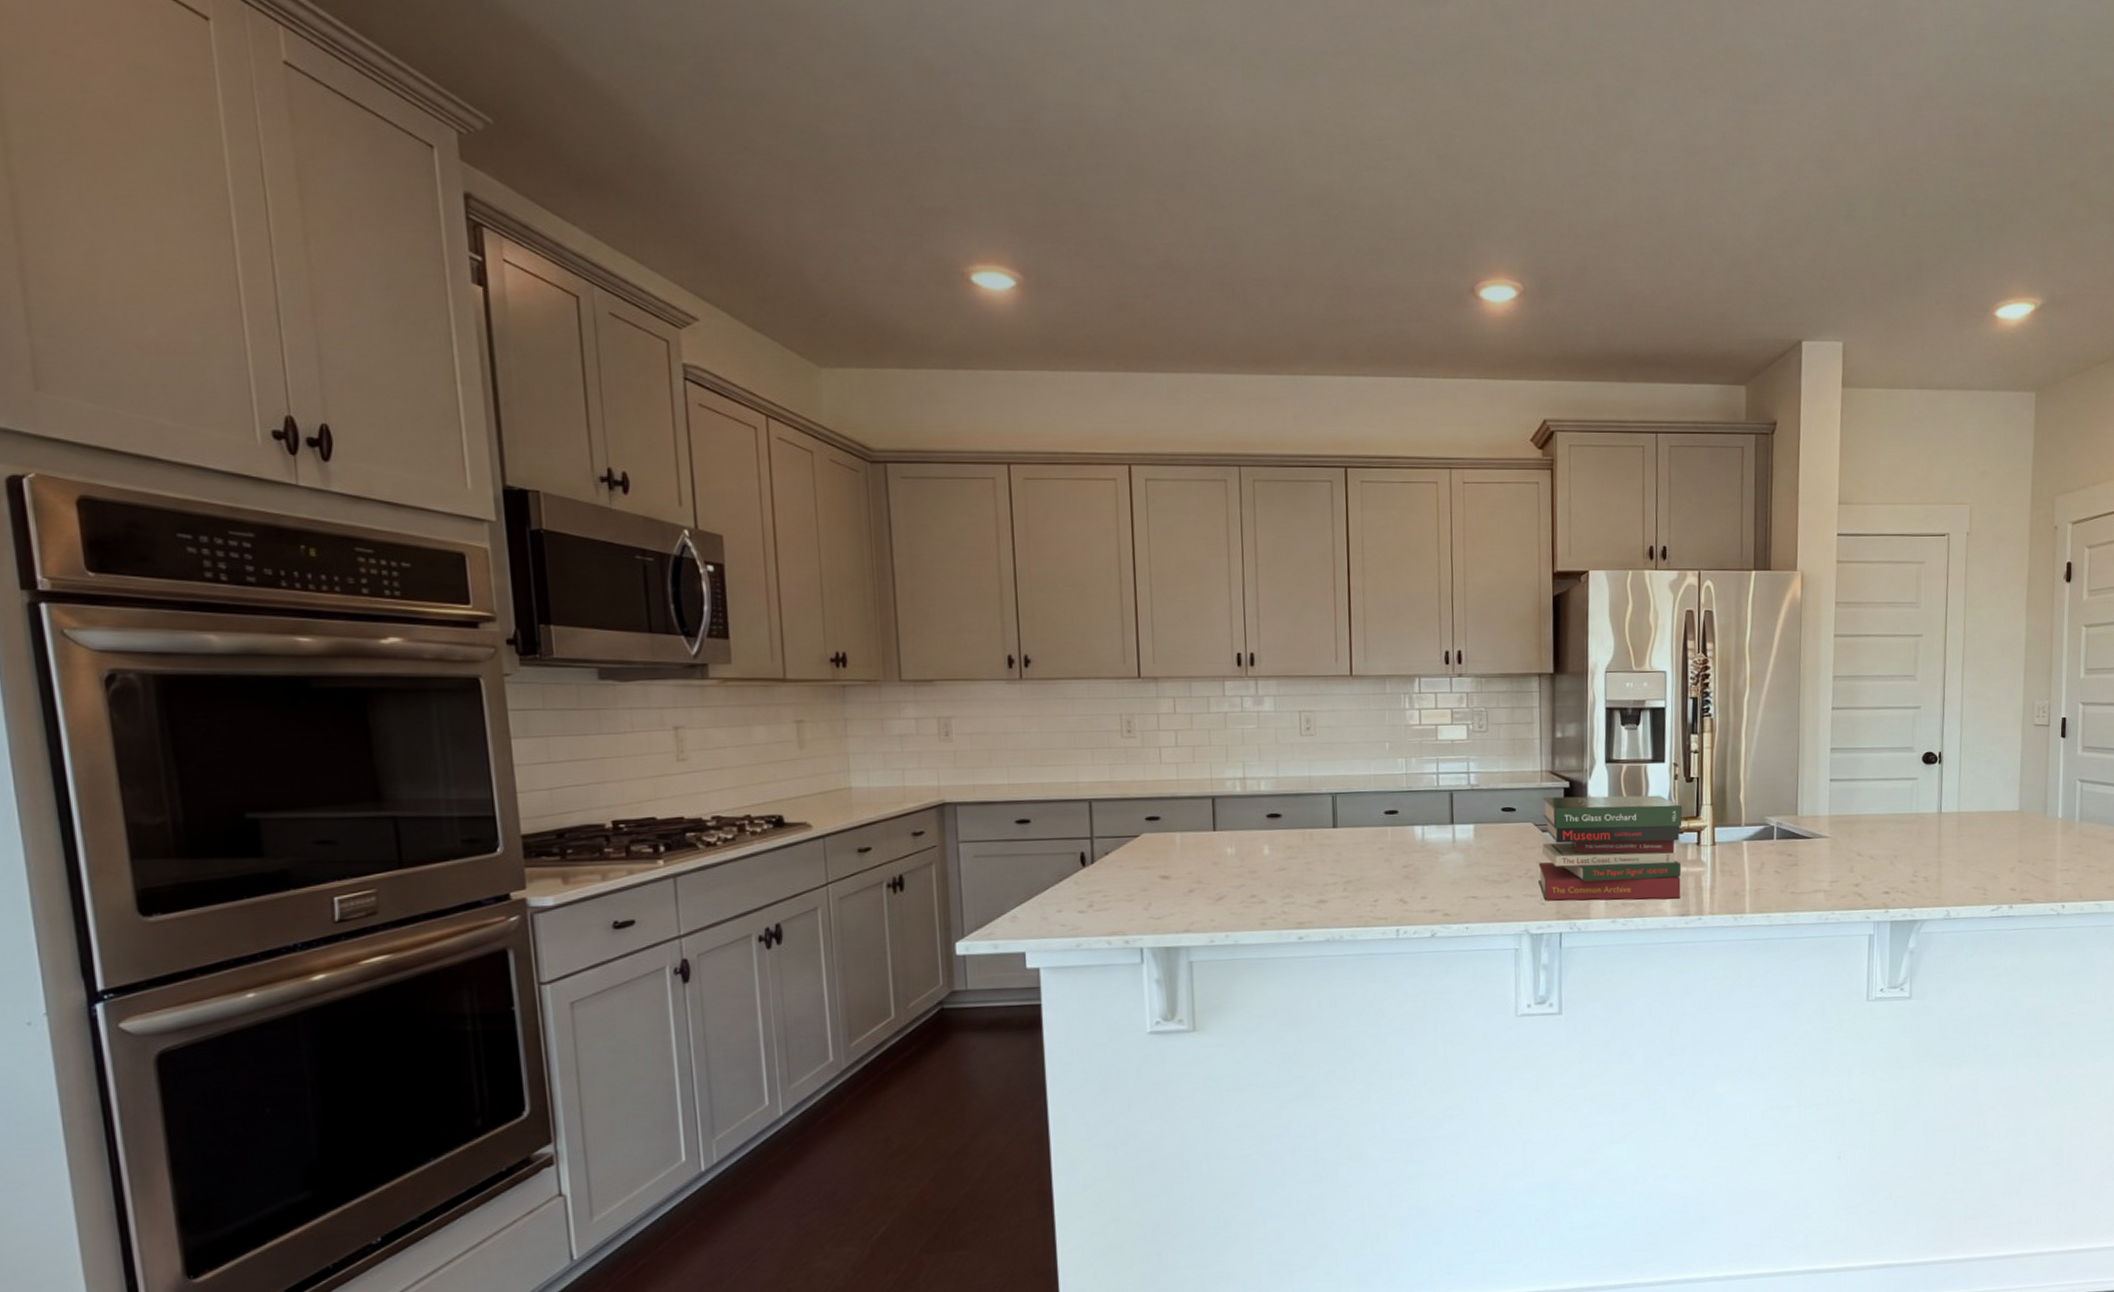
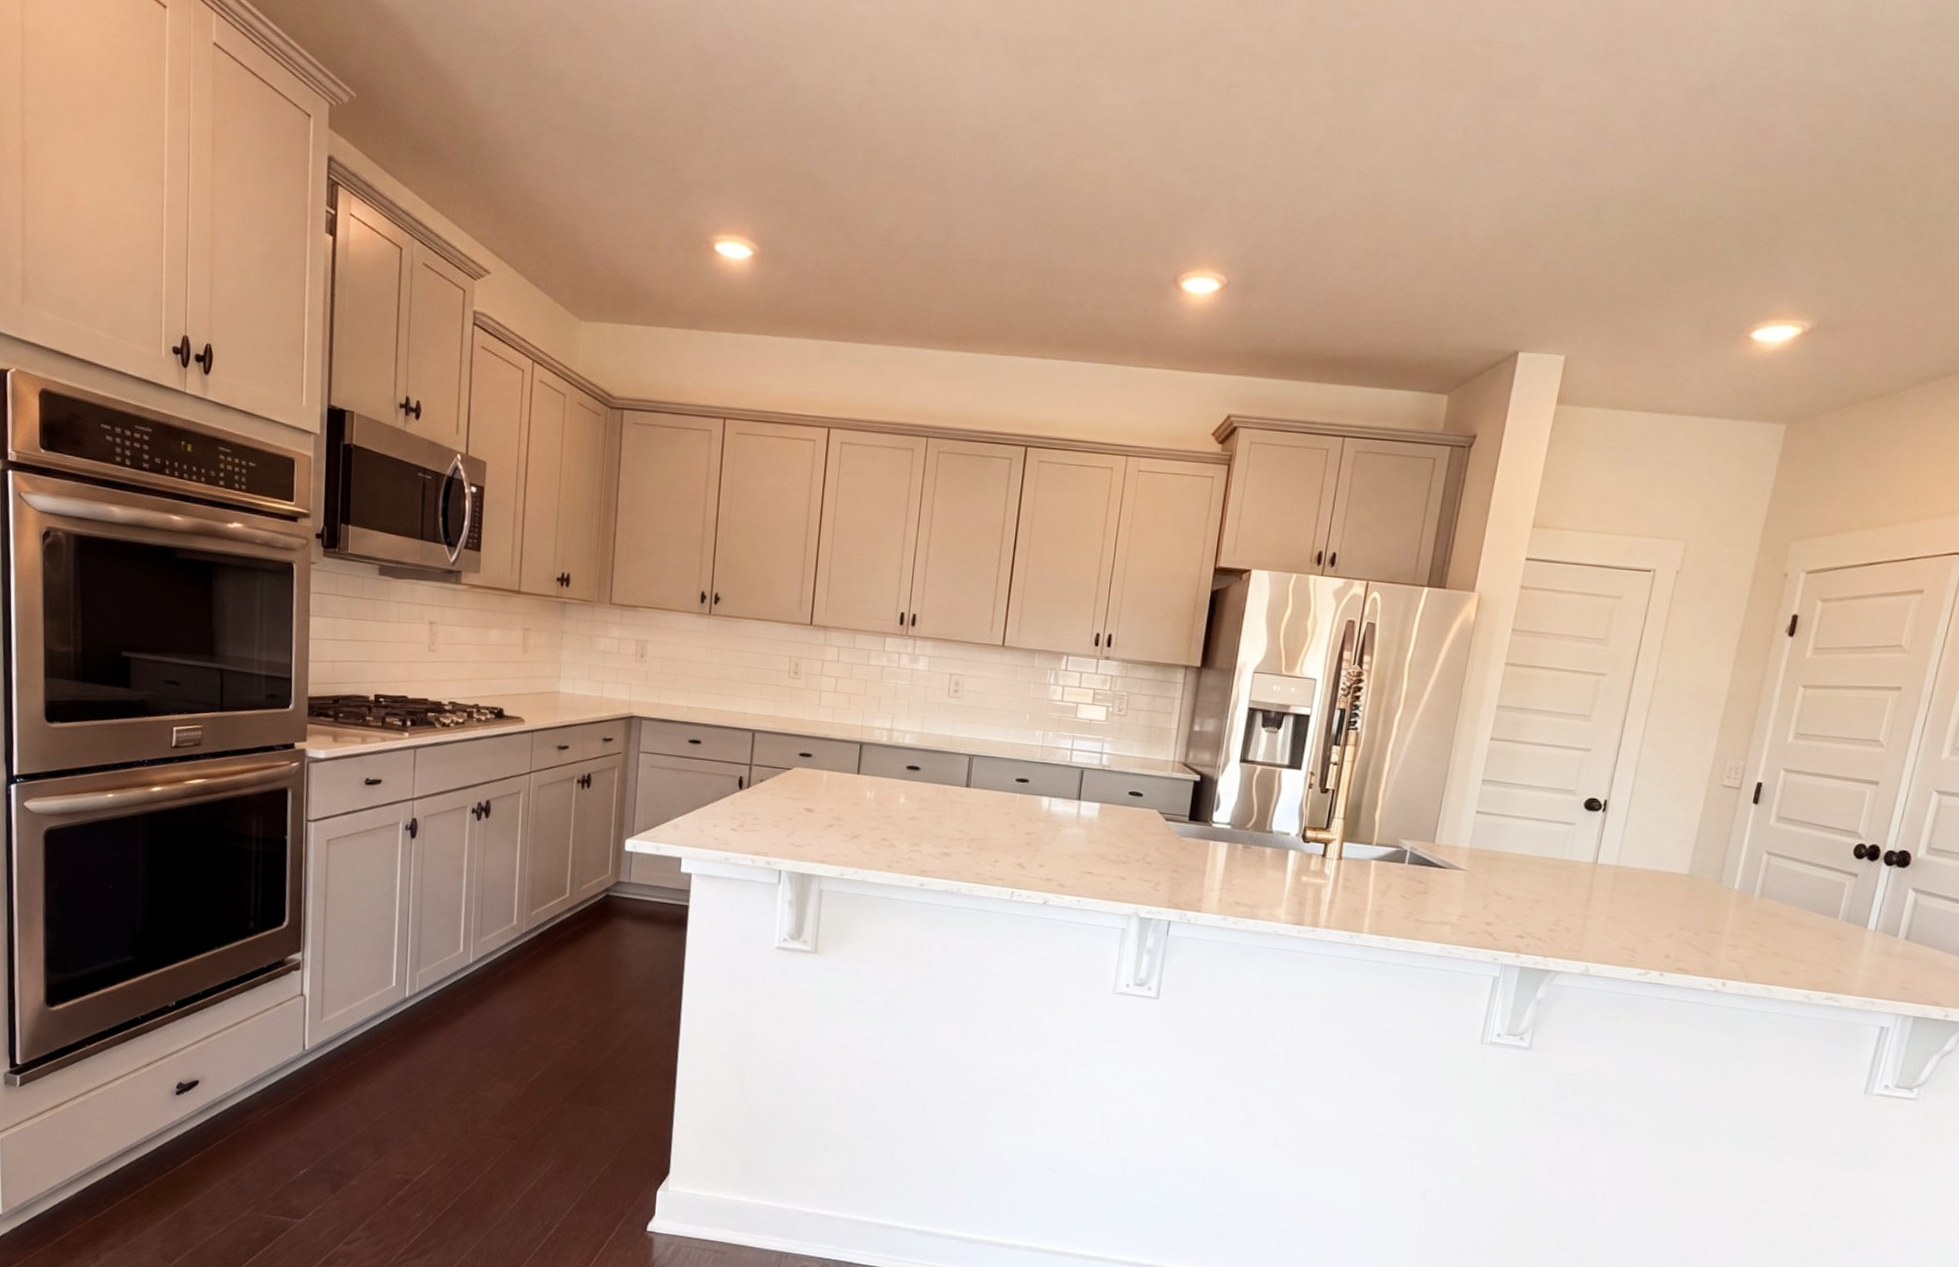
books: present [1538,795,1682,902] -> none [1155,787,1312,908]

